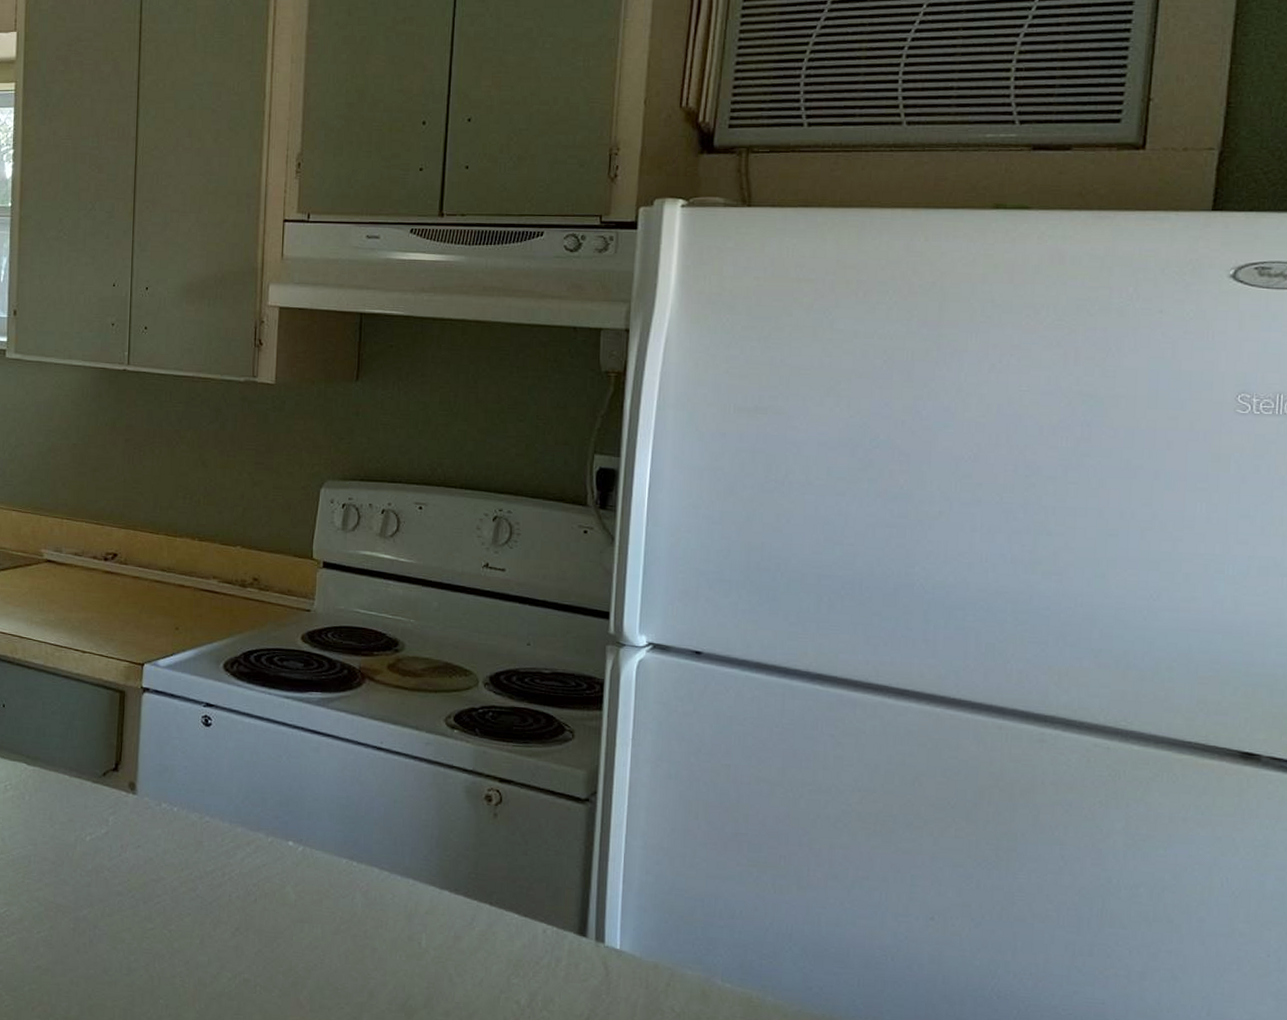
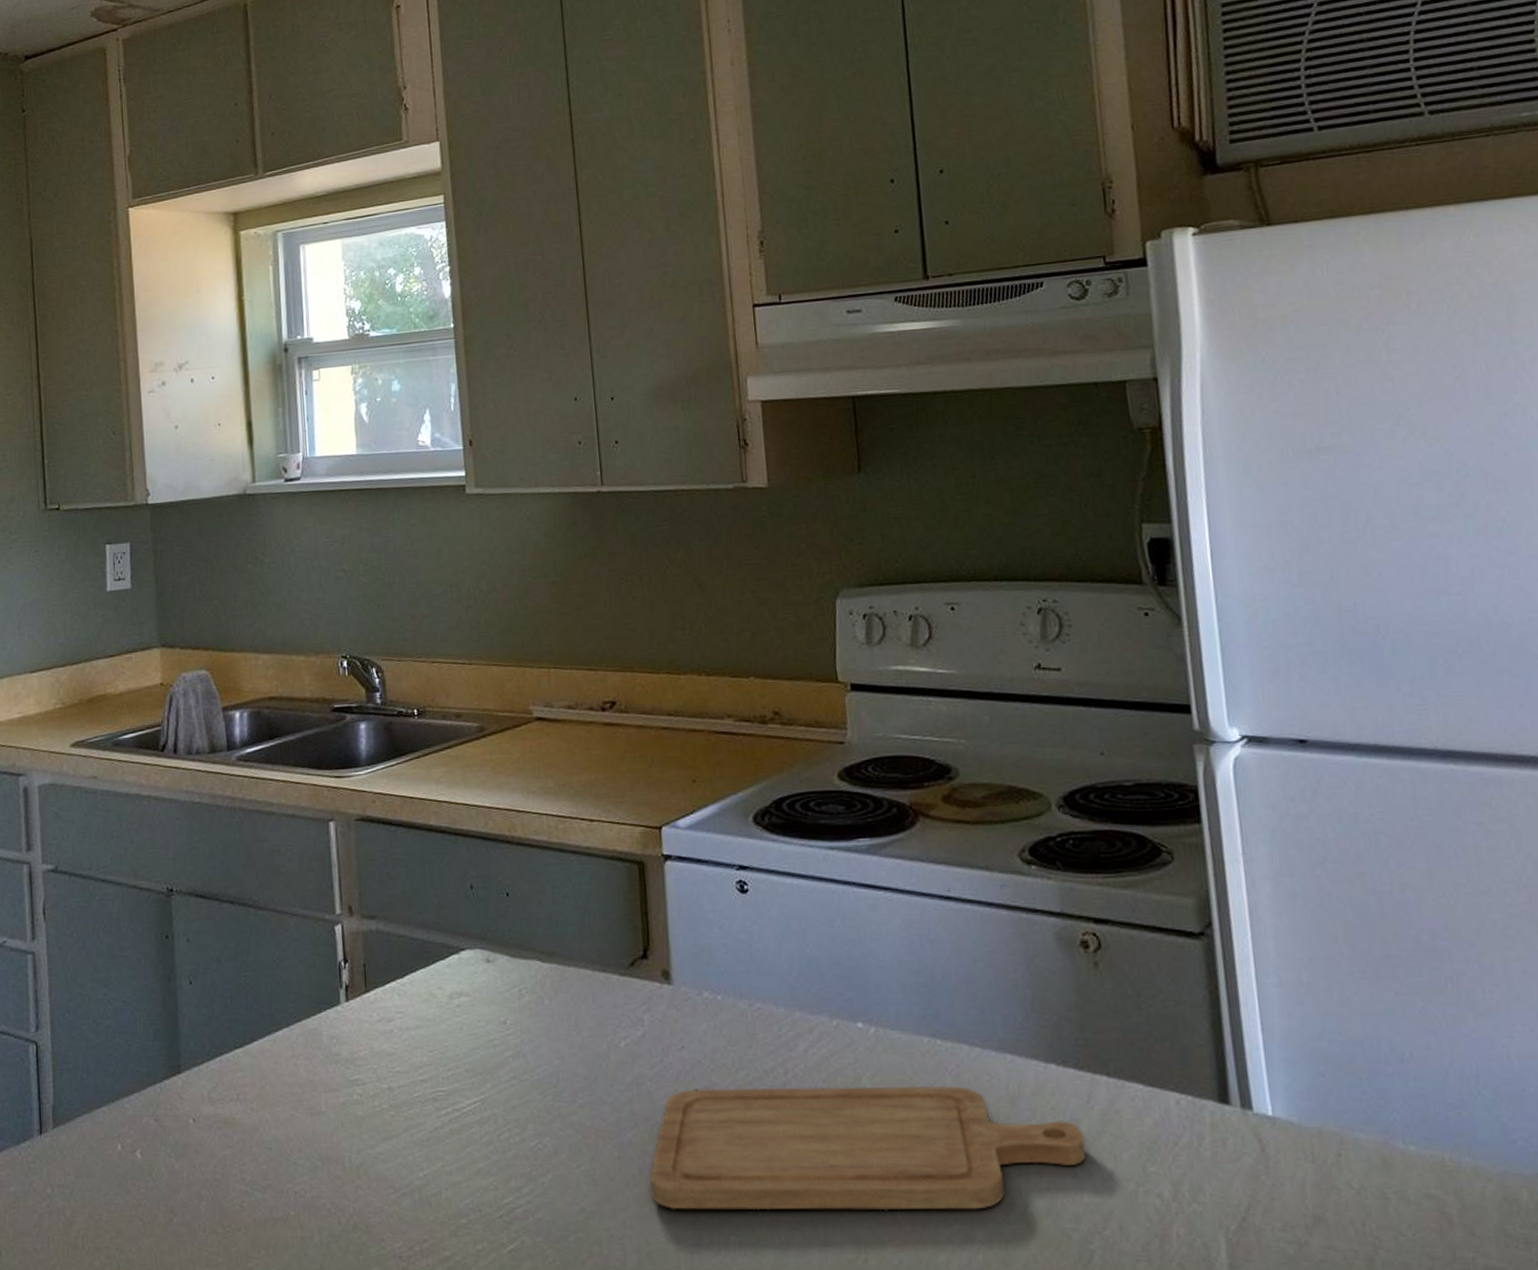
chopping board: none [97,880,463,999] -> present [650,1085,1086,1211]

